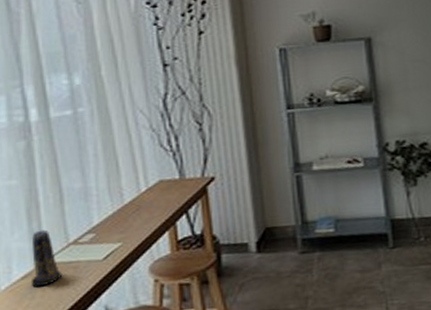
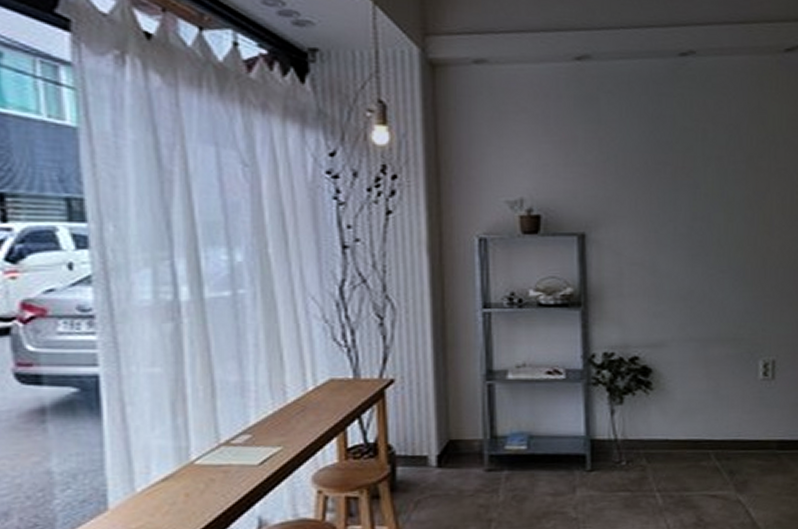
candle: present [30,229,62,287] -> none [172,426,209,492]

